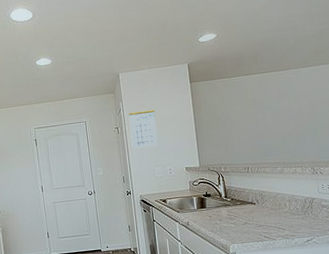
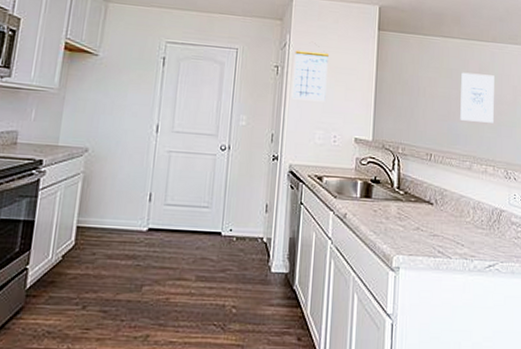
wall art: none [264,96,297,137] -> present [460,72,494,123]

